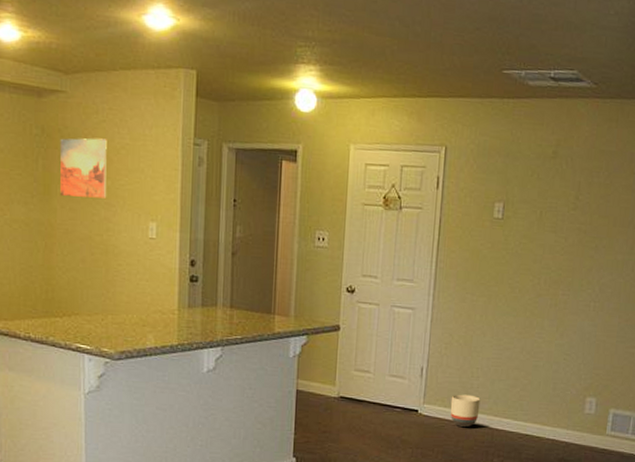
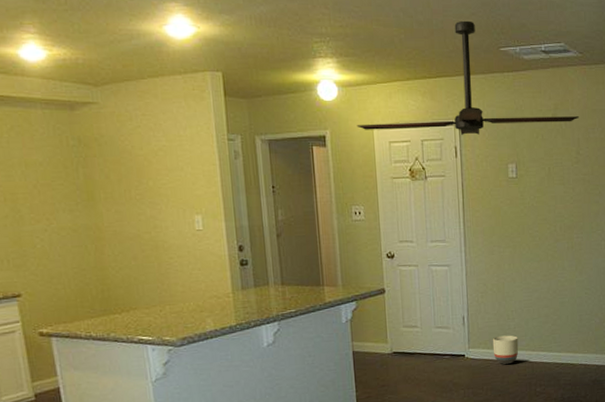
wall art: present [59,138,107,198] -> none [97,143,149,200]
ceiling fan: none [332,35,585,166] -> present [357,20,580,135]

